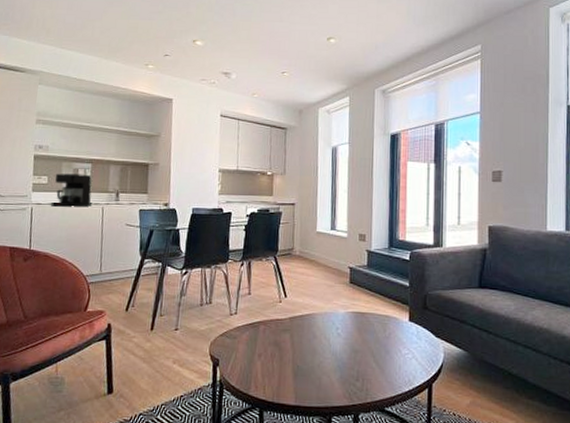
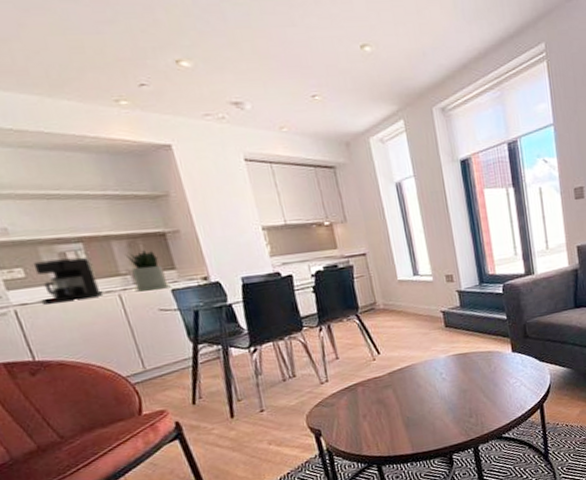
planter: none [114,175,140,208] -> present [124,250,171,292]

